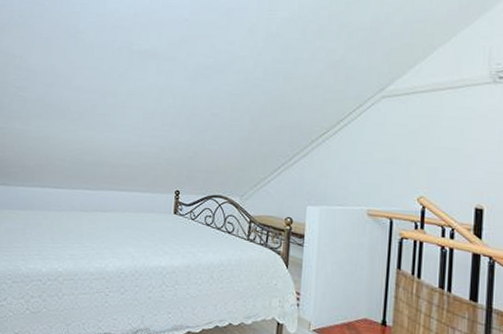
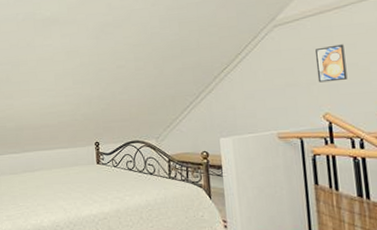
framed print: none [418,126,451,165] -> present [314,44,348,83]

